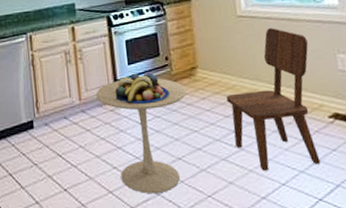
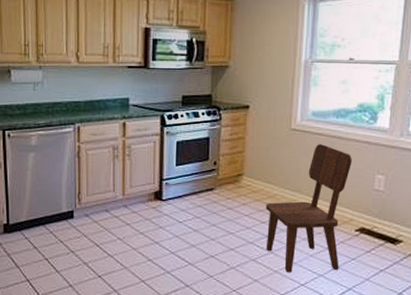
side table: present [96,78,187,194] -> none [140,180,229,285]
fruit bowl: present [115,71,170,104] -> none [159,173,213,204]

